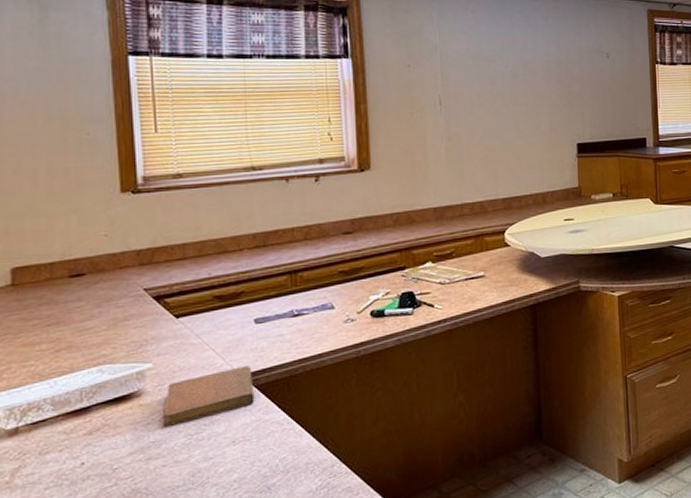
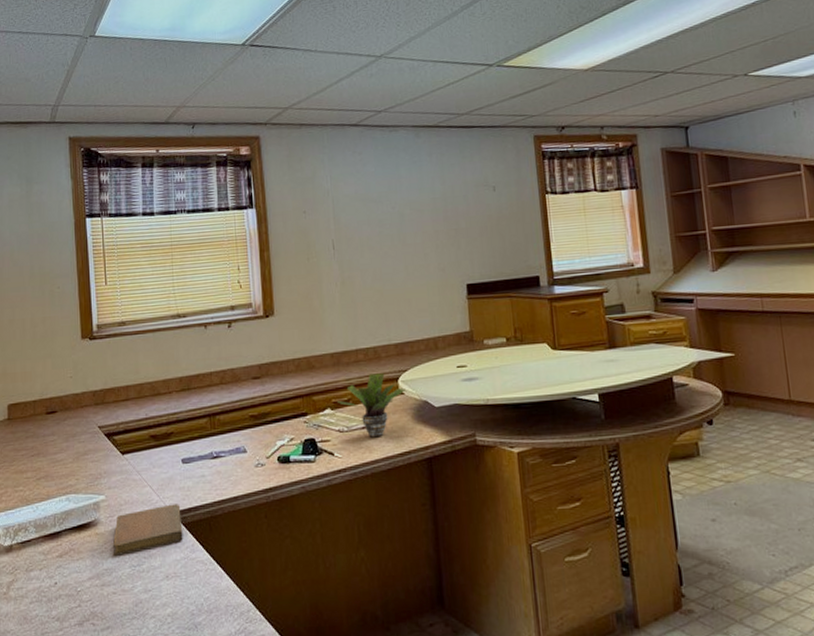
potted plant: none [440,227,513,289] -> present [338,373,407,438]

